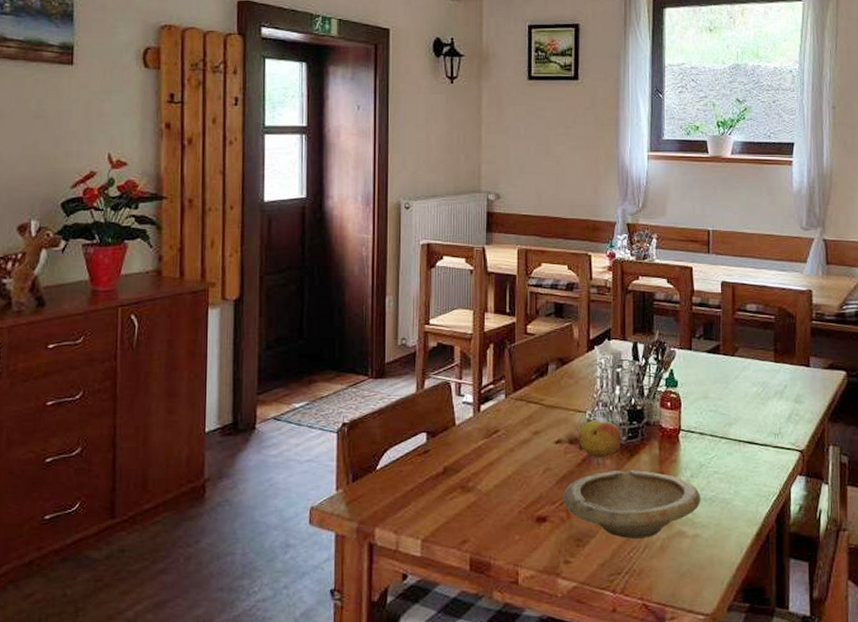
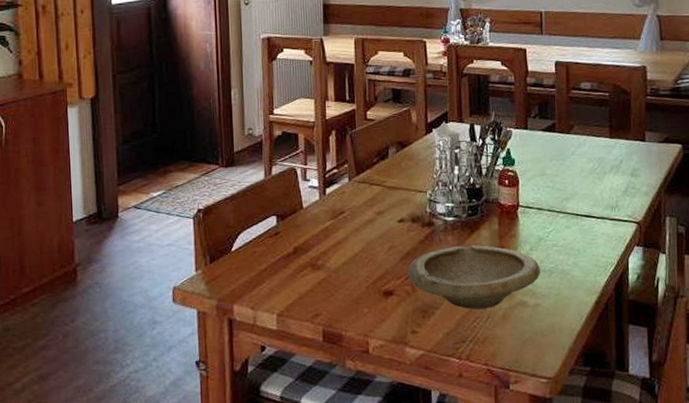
fruit: present [579,420,622,458] -> none [421,199,462,235]

